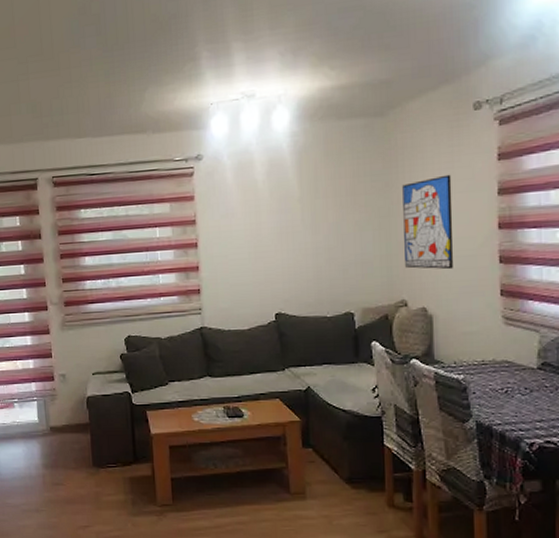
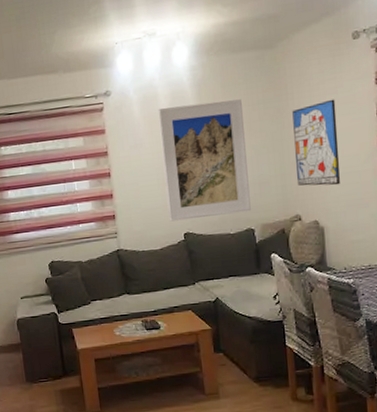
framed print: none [253,170,351,300] -> present [158,99,251,222]

